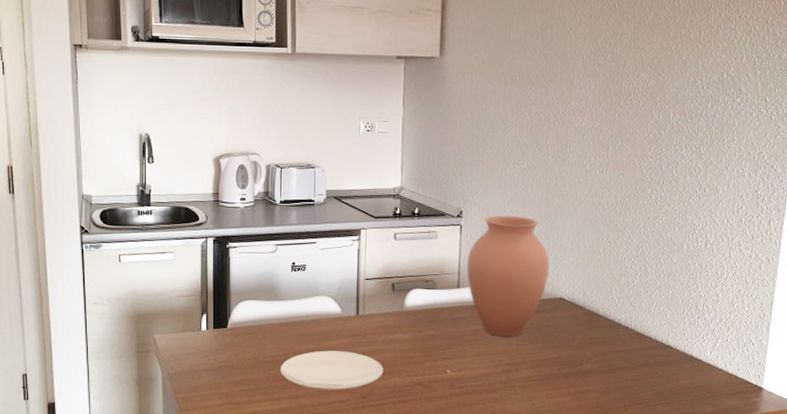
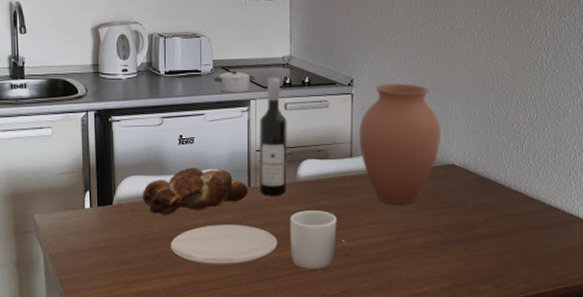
bread loaf: none [255,294,357,340] -> present [142,168,249,216]
cooking pot: none [325,200,366,223] -> present [213,70,255,94]
bottle: none [368,207,396,324] -> present [260,77,287,196]
mug: none [395,339,443,398] -> present [290,210,337,269]

